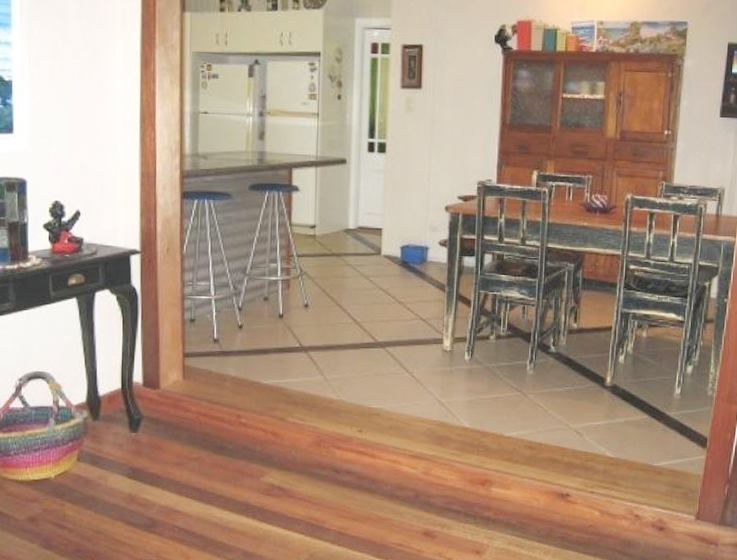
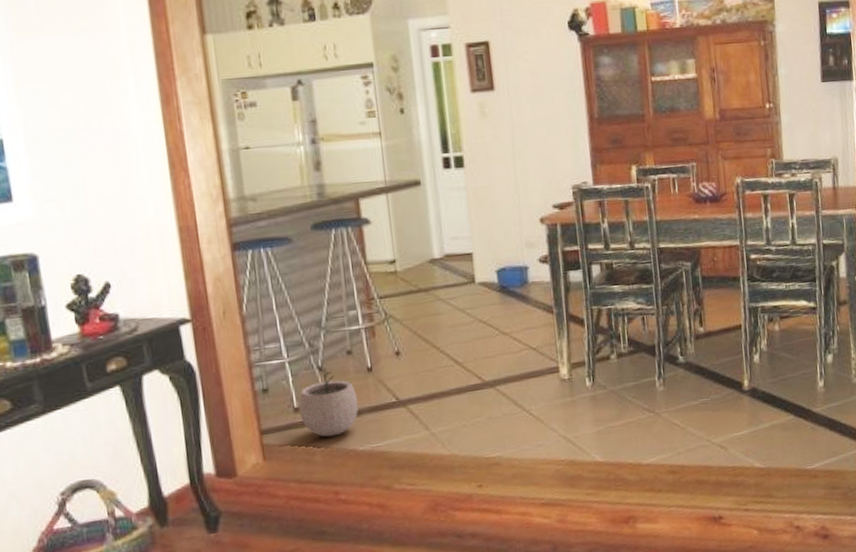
plant pot: none [218,308,268,368] -> present [299,367,359,437]

